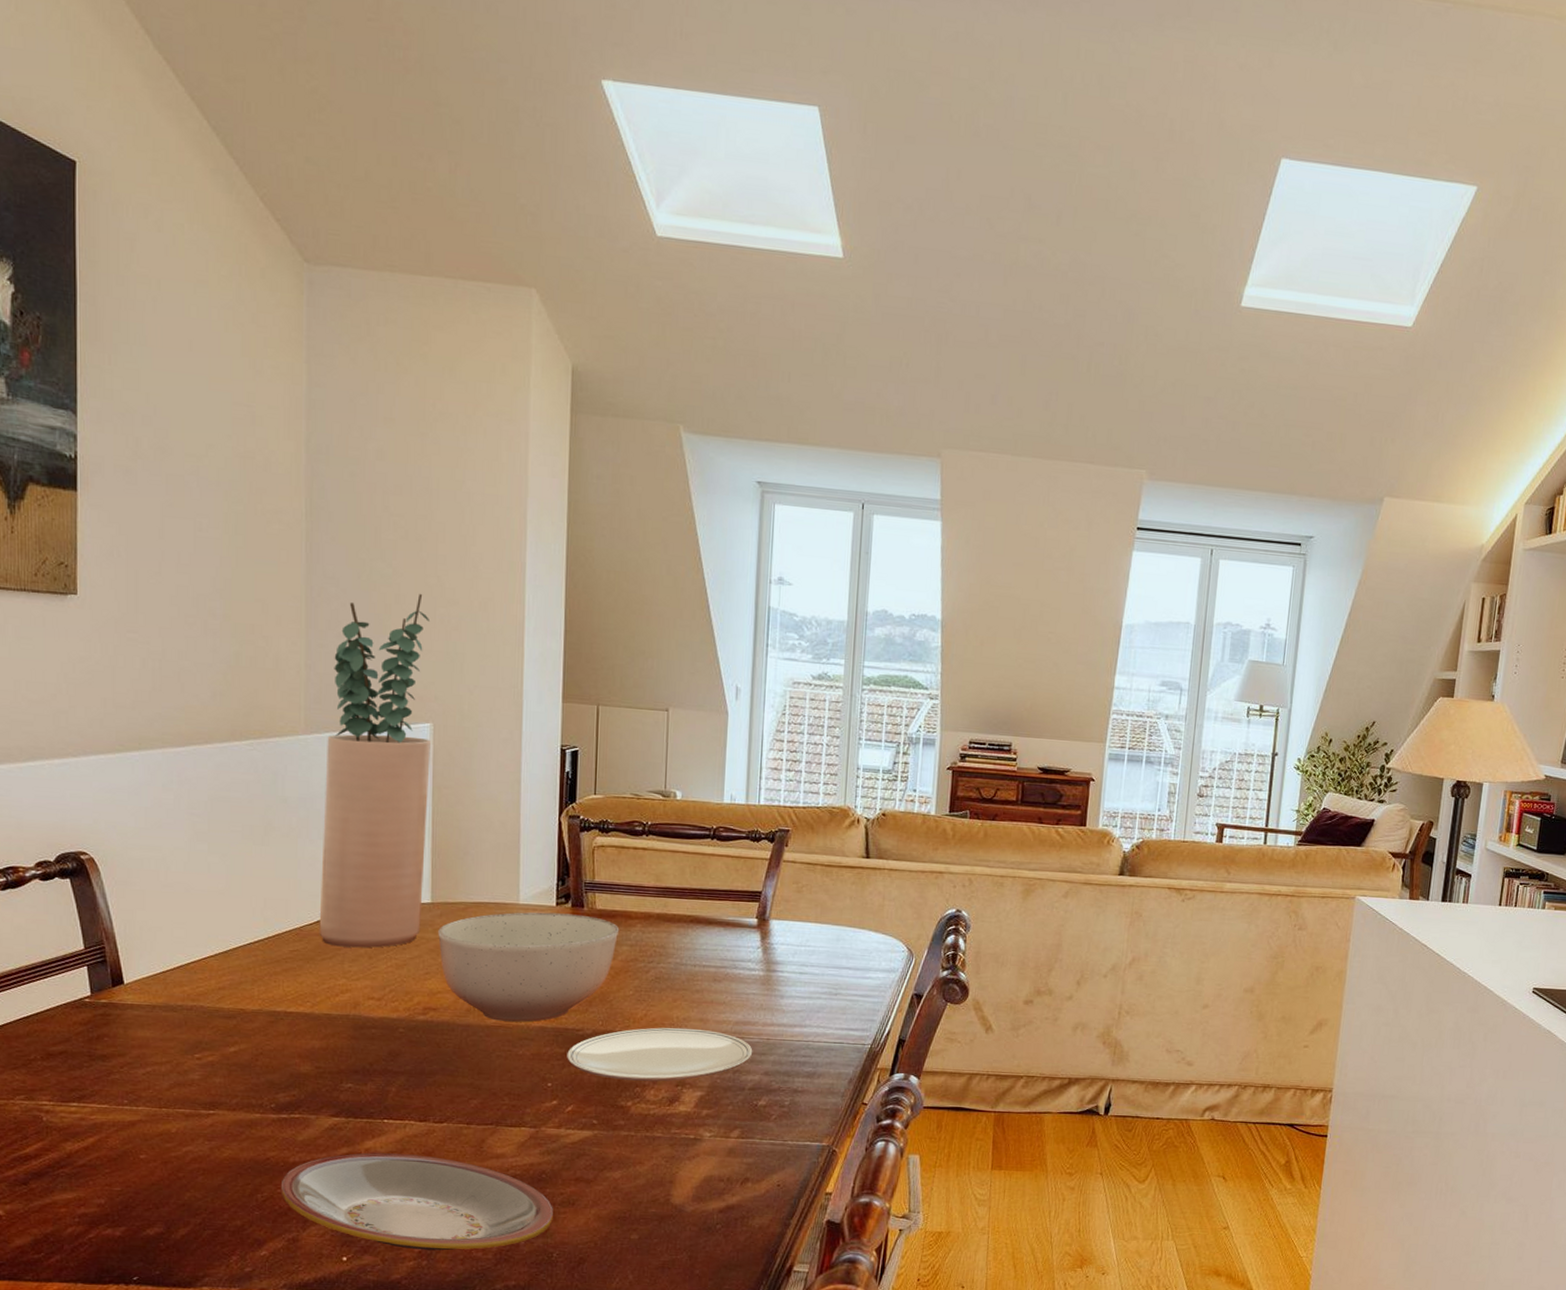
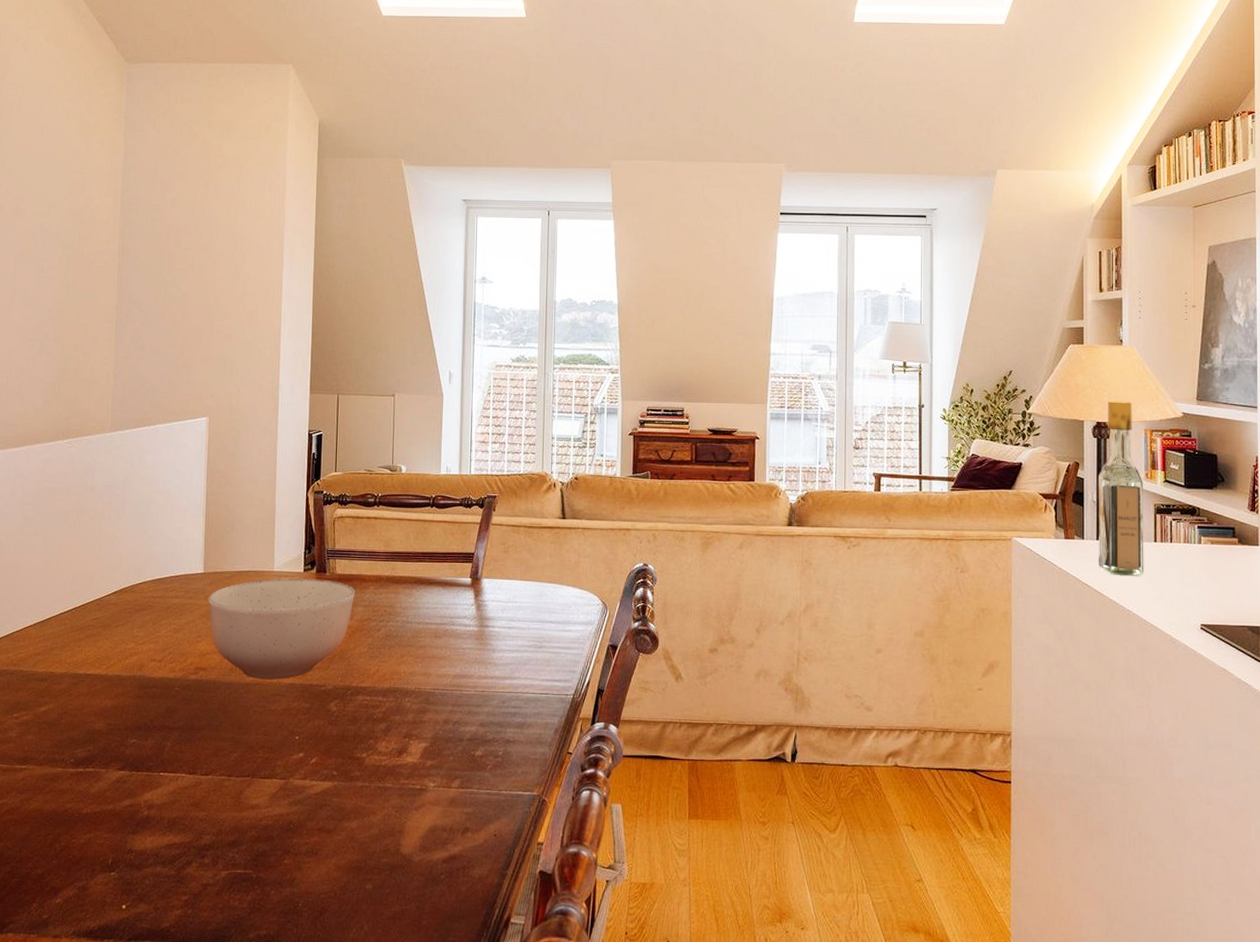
plate: present [280,1152,554,1251] -> none [74,804,300,900]
vase: present [319,594,431,948] -> none [115,311,208,615]
plate: present [567,1027,753,1082] -> none [311,682,470,734]
bottle: none [1440,759,1496,939] -> present [1097,400,1144,576]

